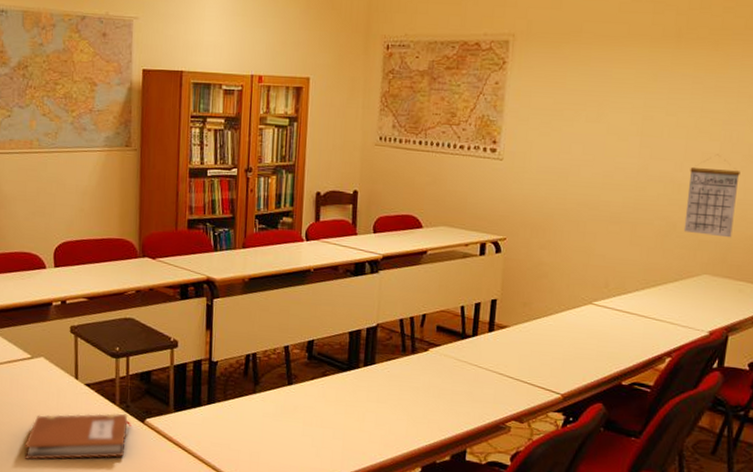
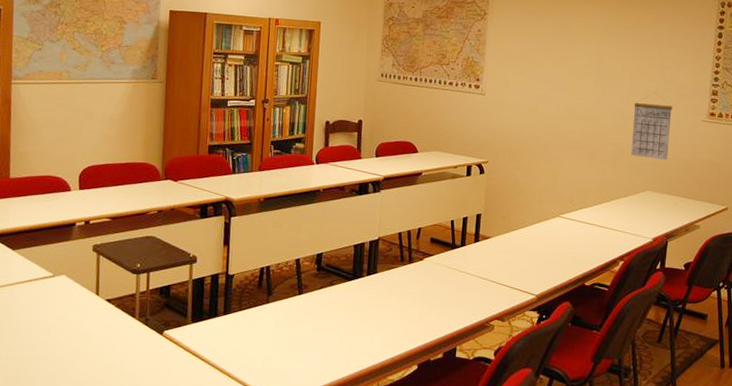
notebook: present [24,413,132,460] -> none [42,326,150,375]

